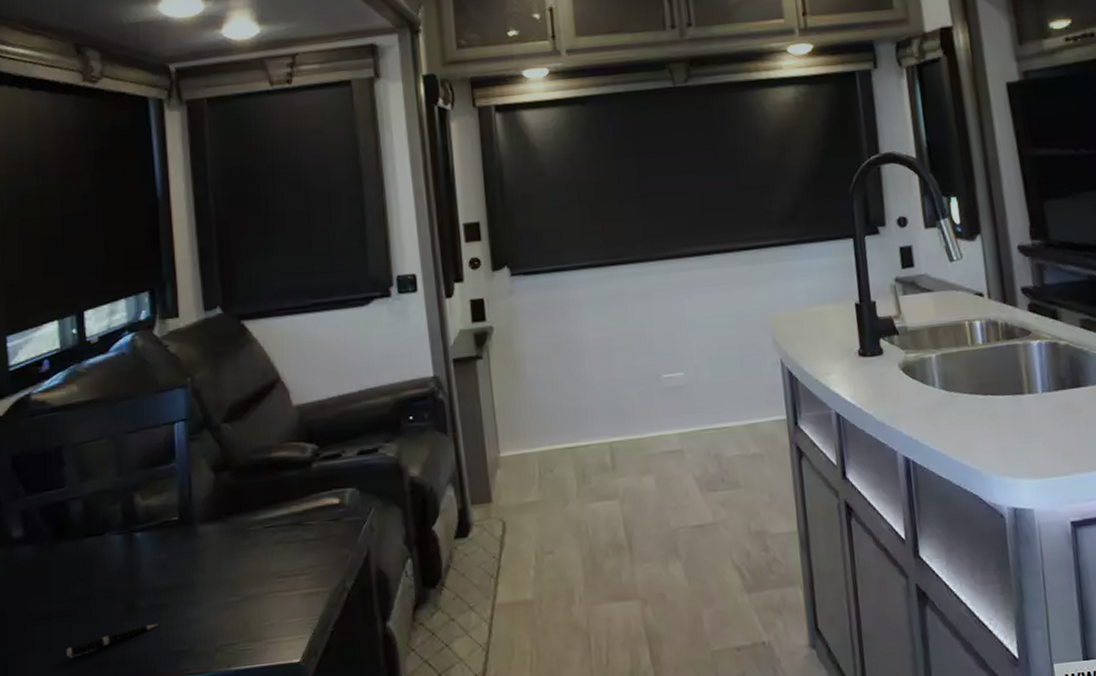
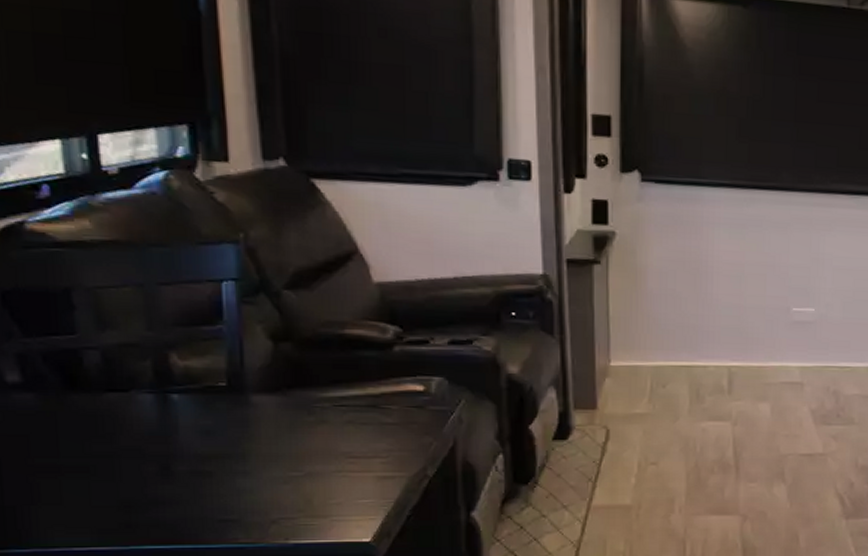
pen: present [66,623,159,658] -> none [83,489,201,516]

